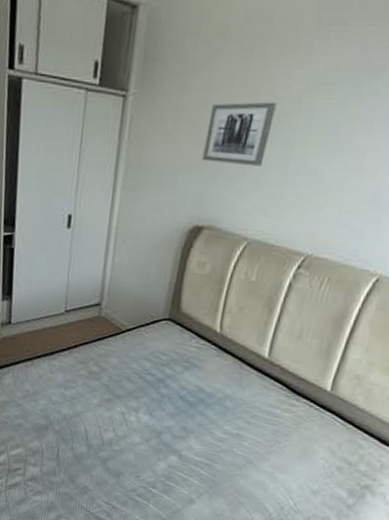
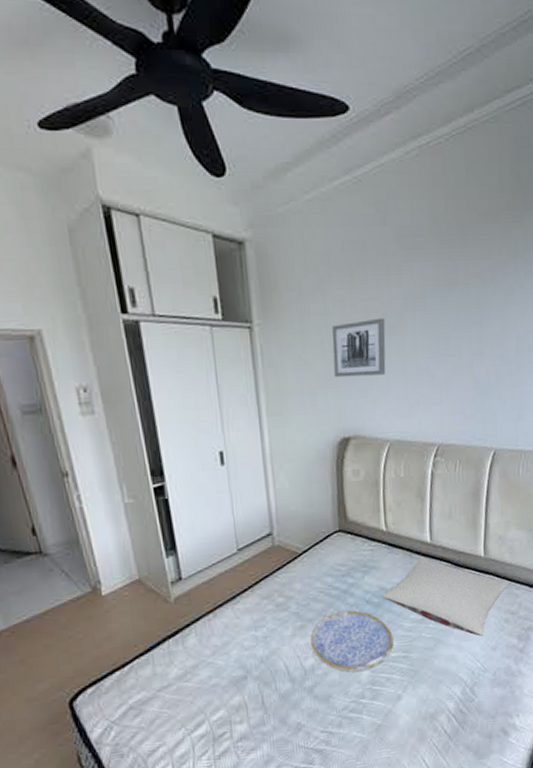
serving tray: none [114,391,200,464] -> present [310,606,394,673]
pillow: none [198,371,355,475] -> present [382,557,509,636]

